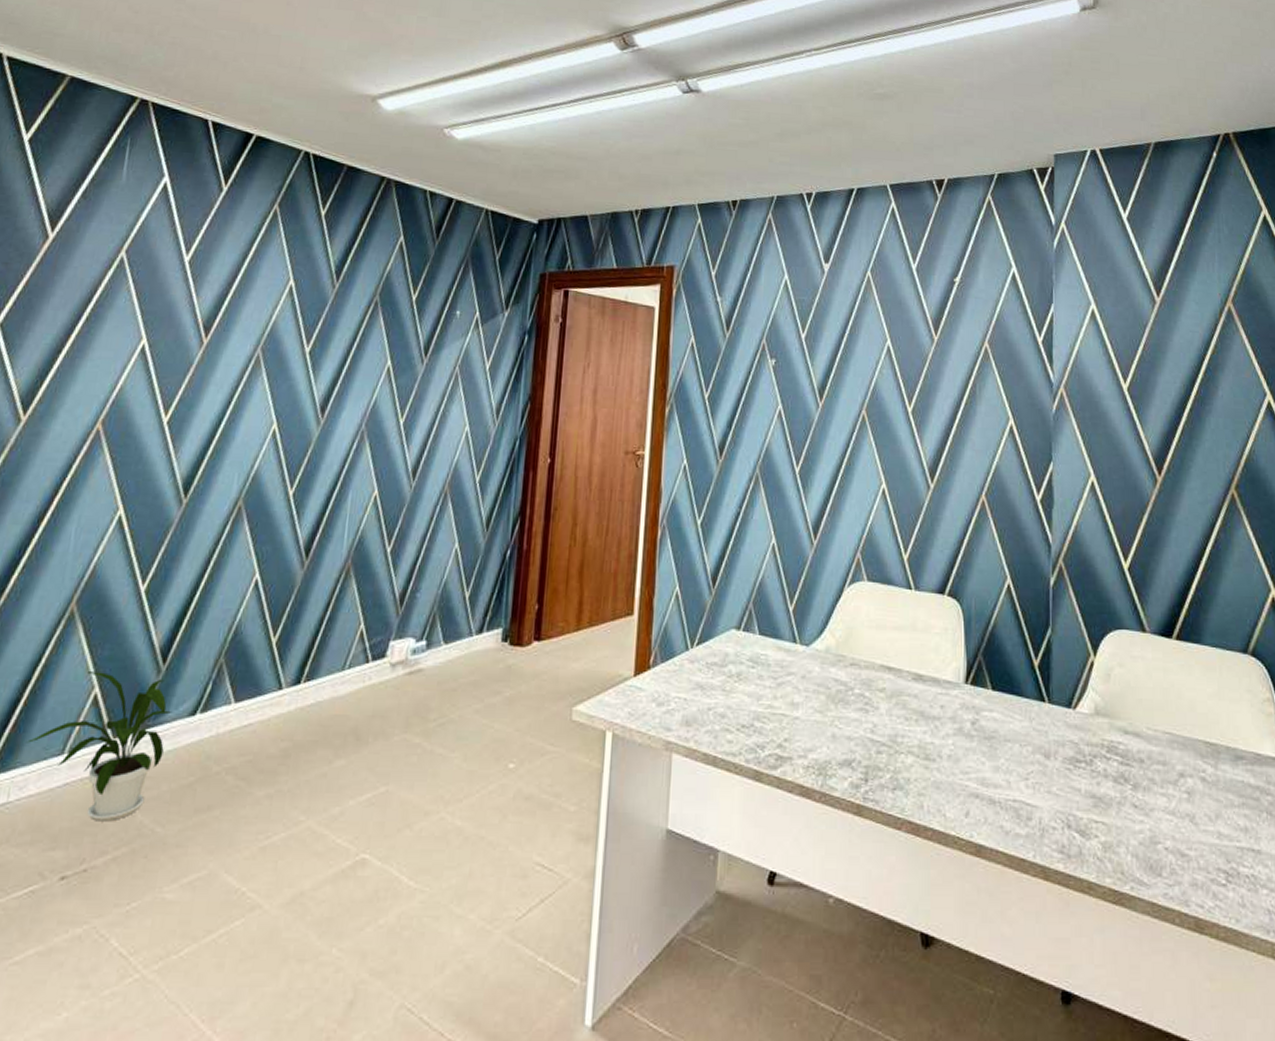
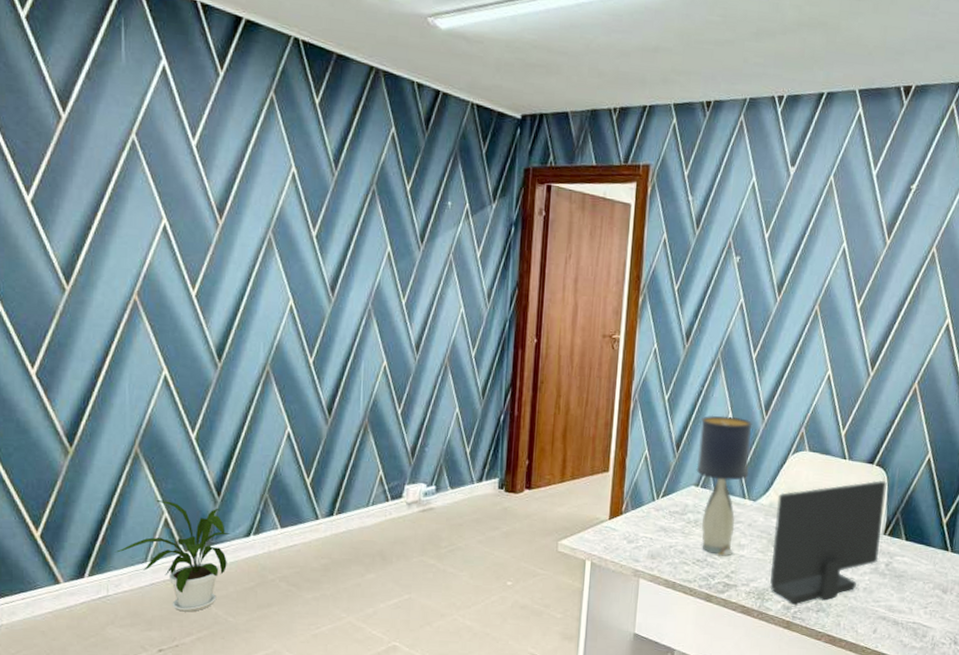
table lamp: none [736,541,800,718] -> present [696,415,753,555]
computer monitor: none [832,615,962,780] -> present [770,480,887,604]

